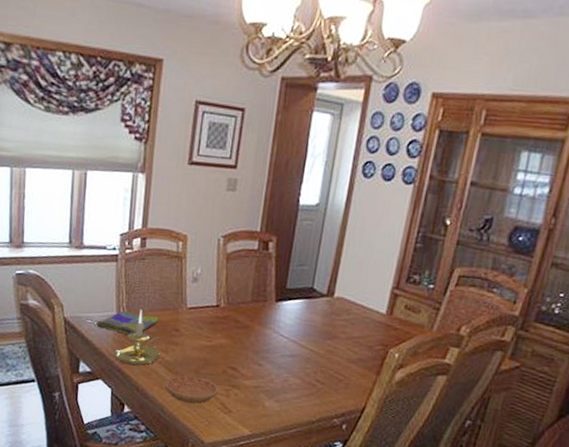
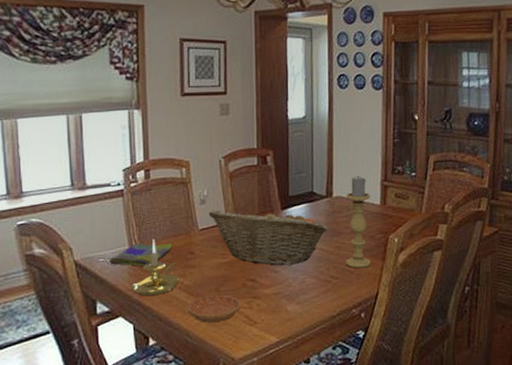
fruit basket: none [199,290,323,361] -> present [208,207,328,266]
candle holder: none [335,278,376,379] -> present [346,176,370,268]

